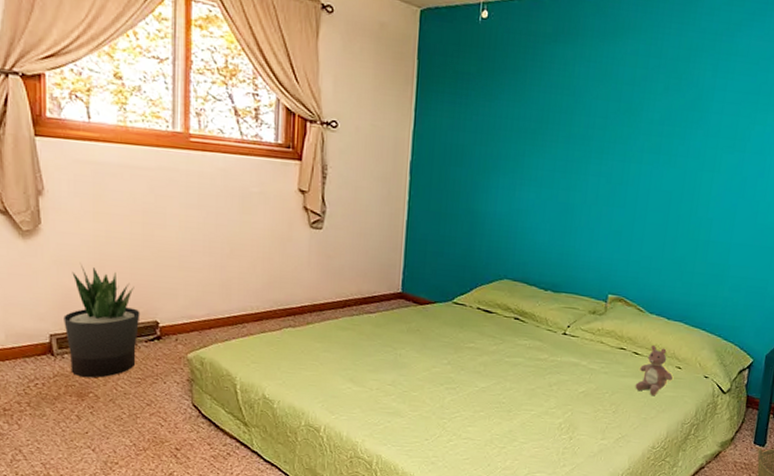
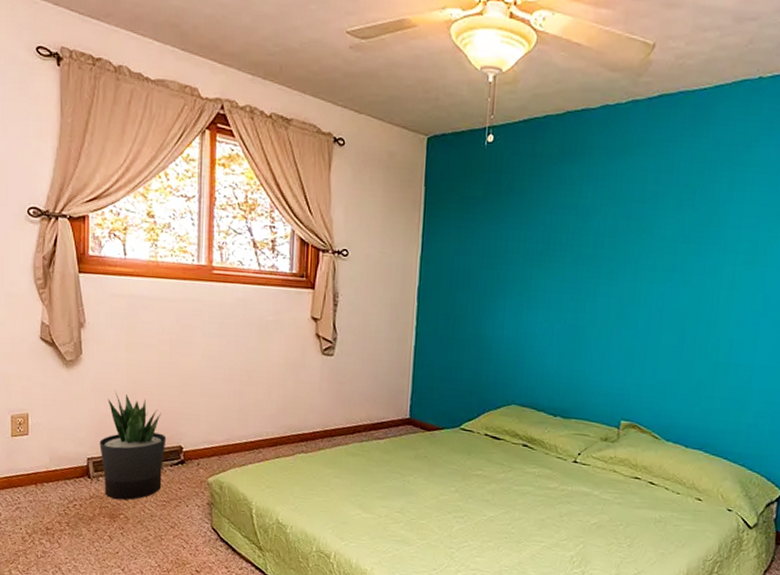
stuffed animal: present [635,344,673,396] -> none [651,474,692,530]

